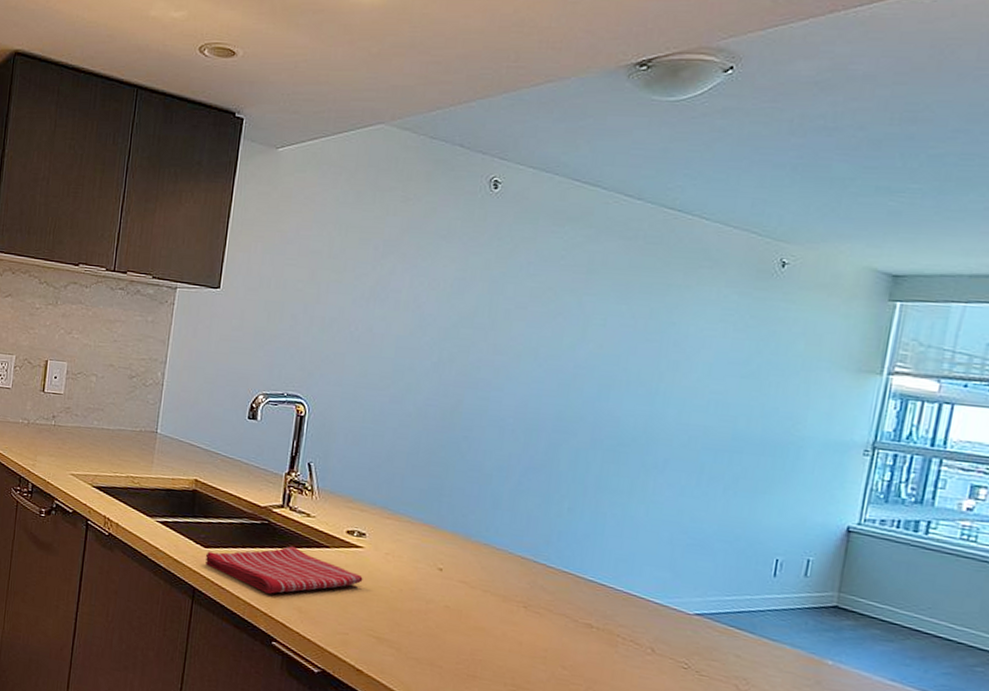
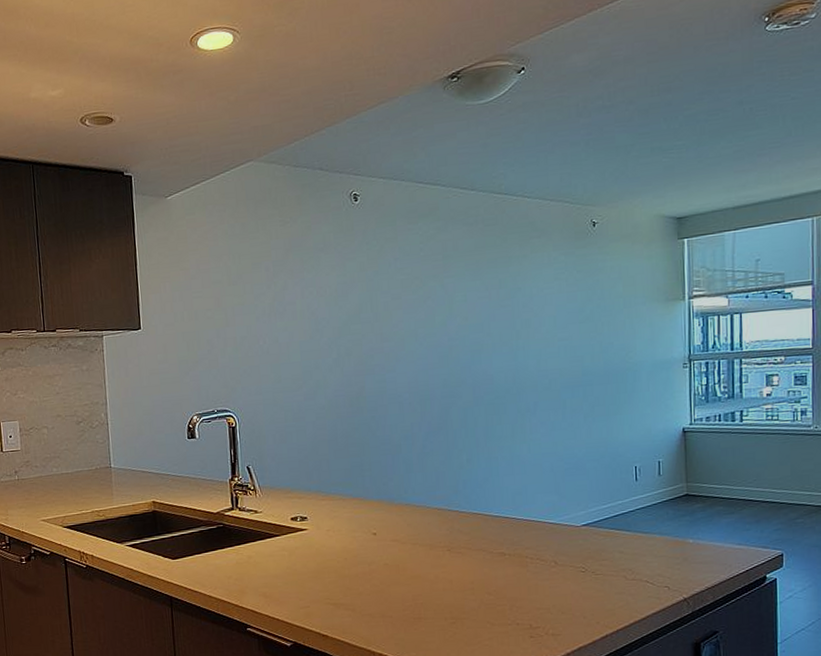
dish towel: present [205,546,363,594] -> none [174,541,313,587]

